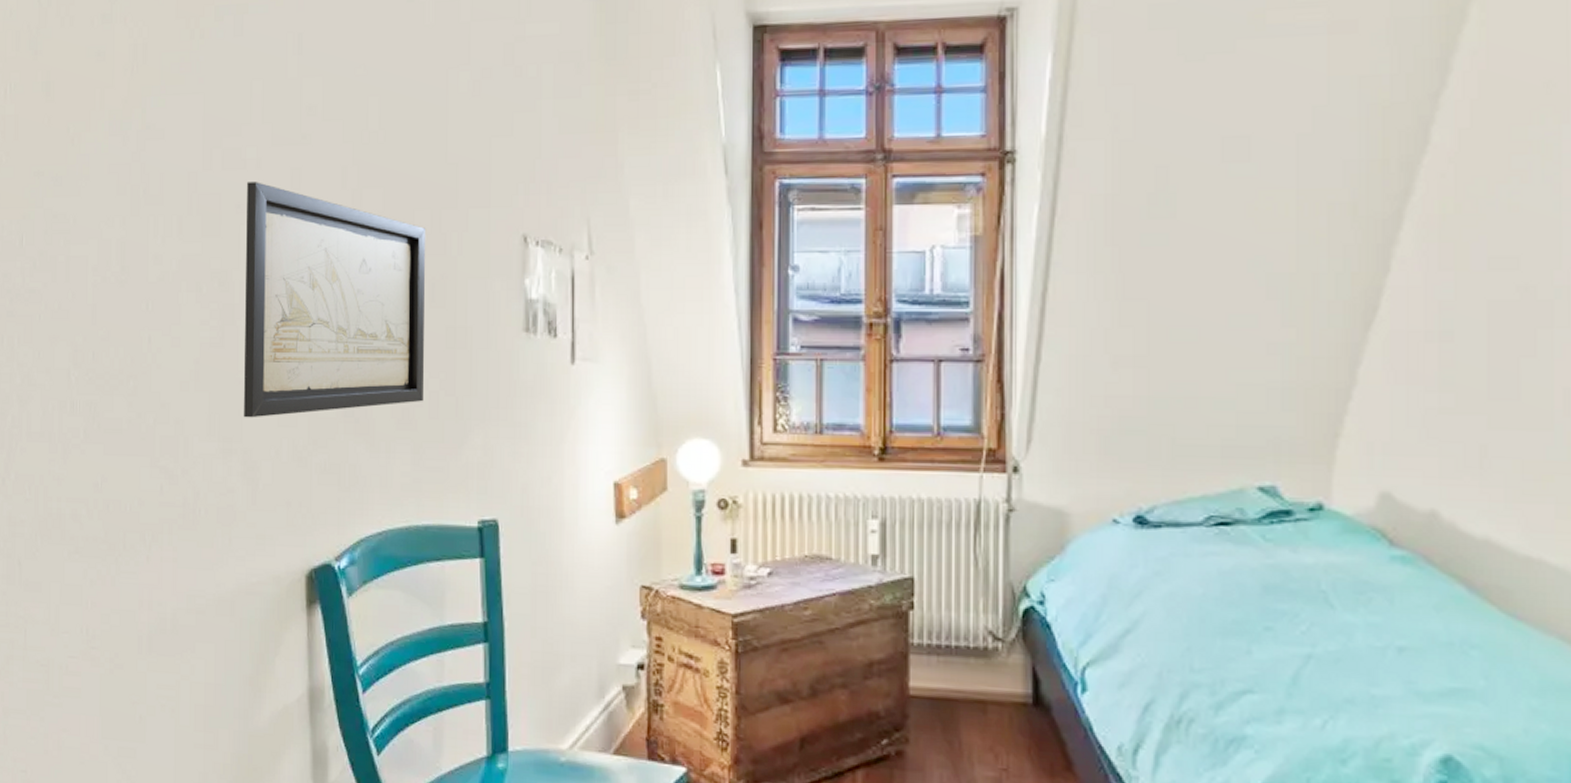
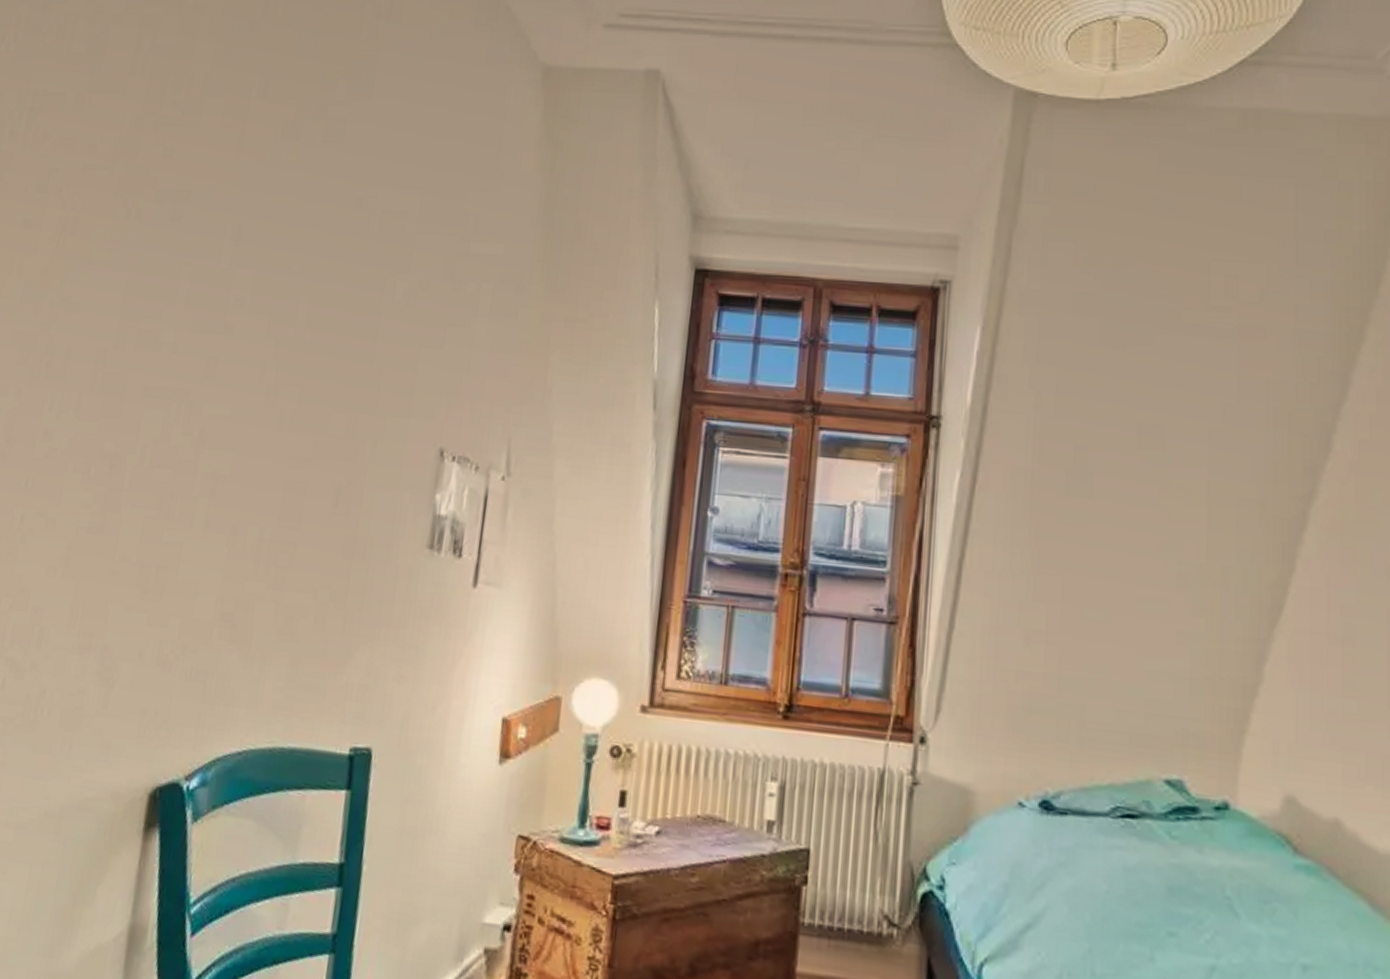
wall art: present [244,182,425,418] -> none [111,366,339,614]

